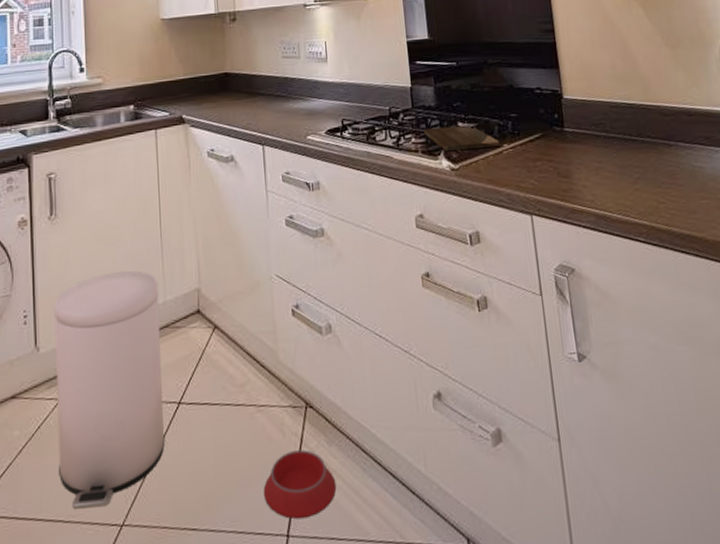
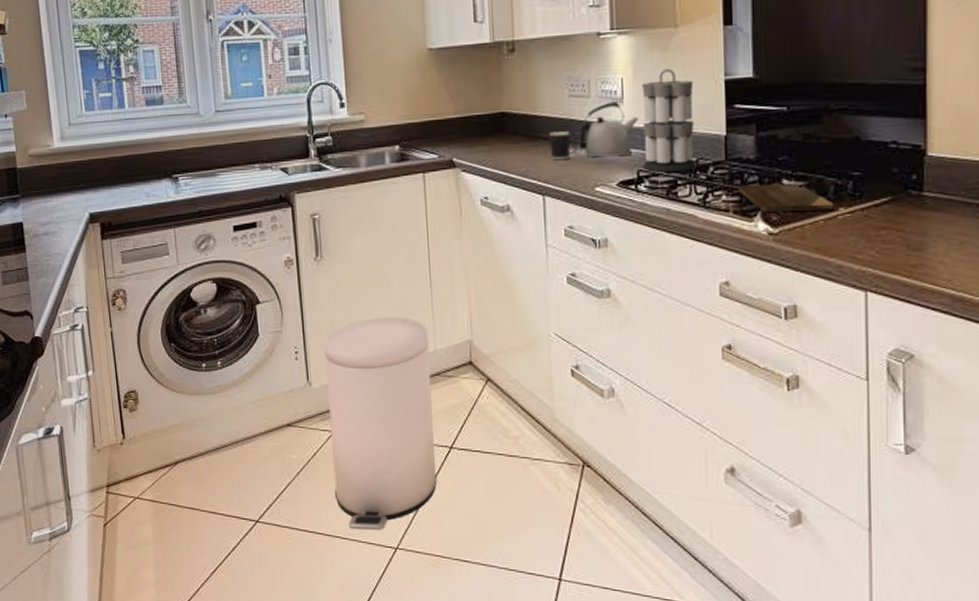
pet bowl: present [263,450,337,519] -> none [536,505,613,566]
mug: none [265,88,291,114] -> present [547,131,577,161]
kettle: none [292,61,341,110] -> present [579,101,639,158]
spice rack: none [342,33,389,120] -> present [642,69,696,172]

